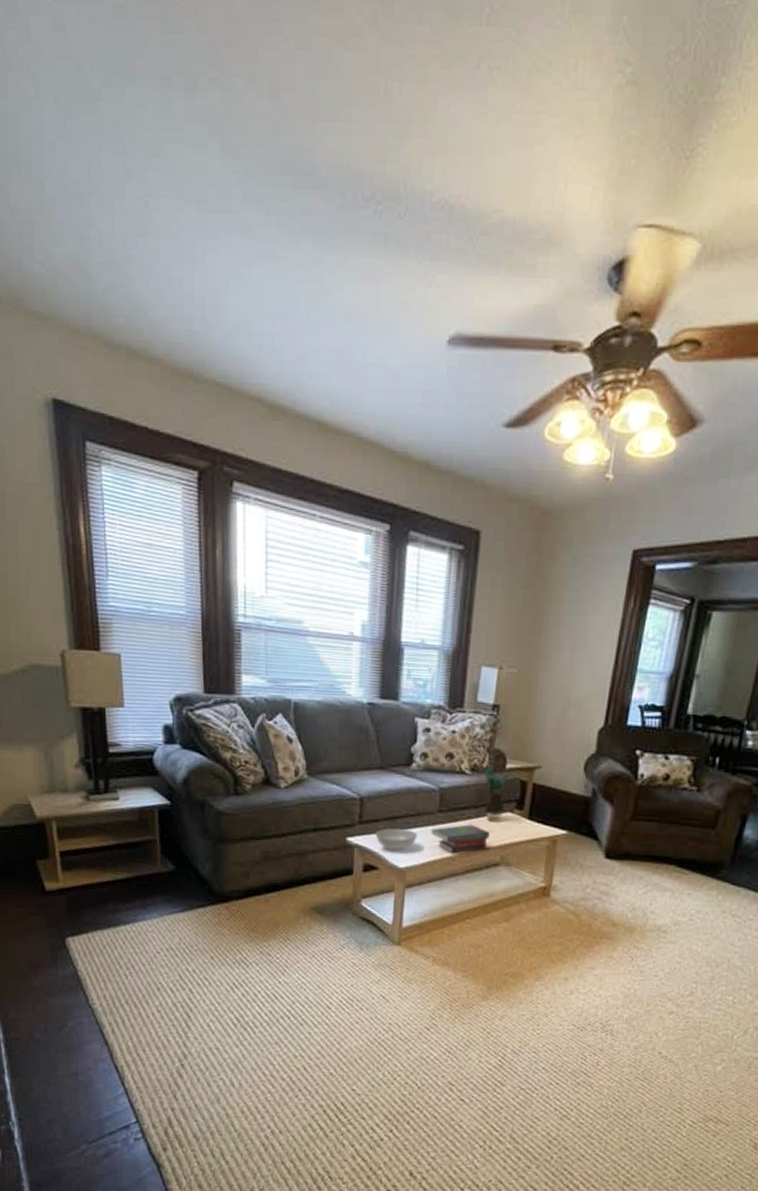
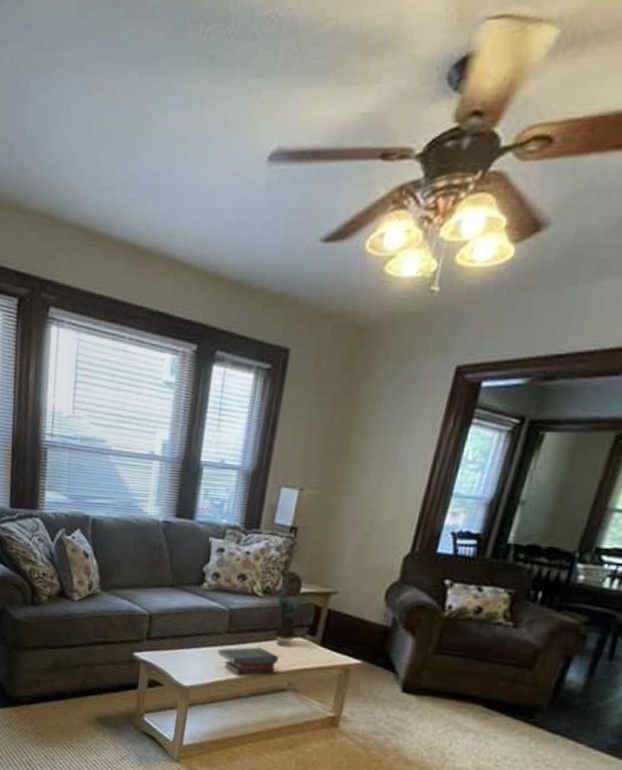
bowl: present [375,828,418,851] -> none [162,646,204,669]

